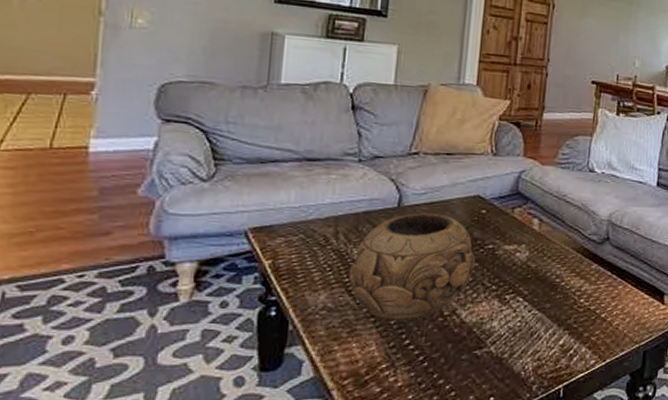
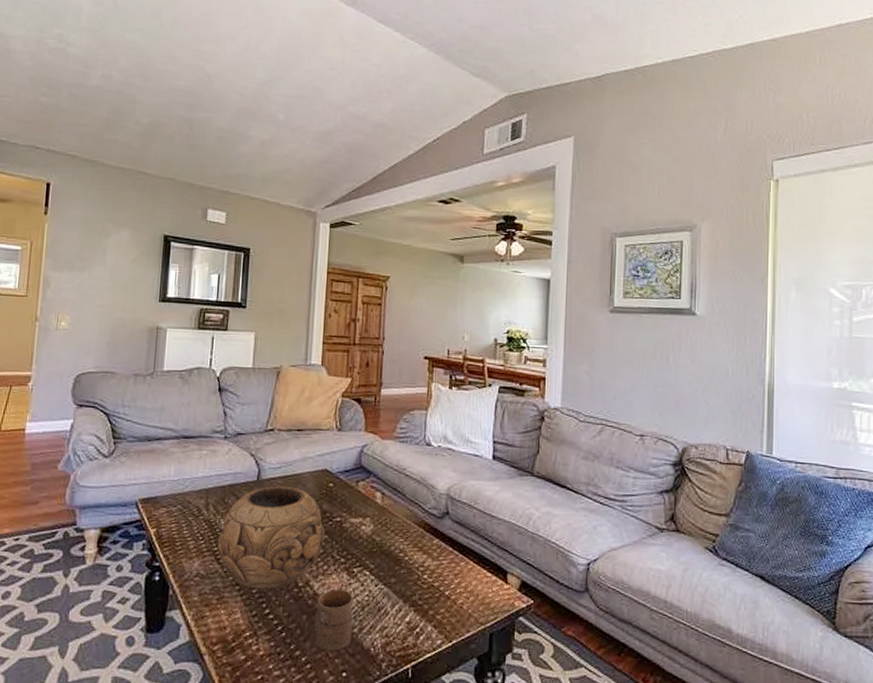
cup: none [459,316,504,377] -> present [313,589,353,651]

